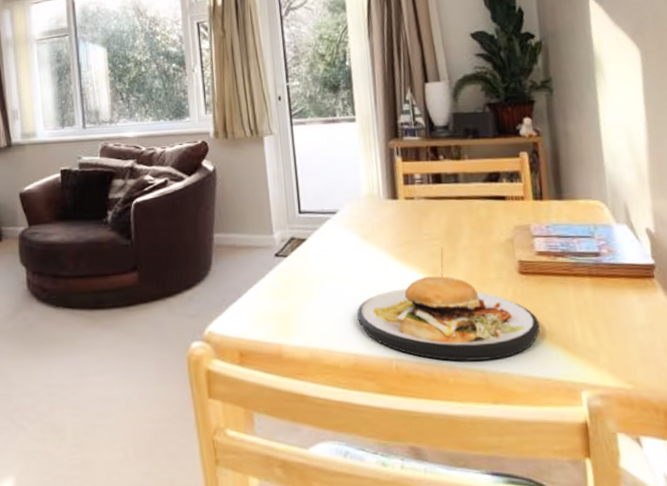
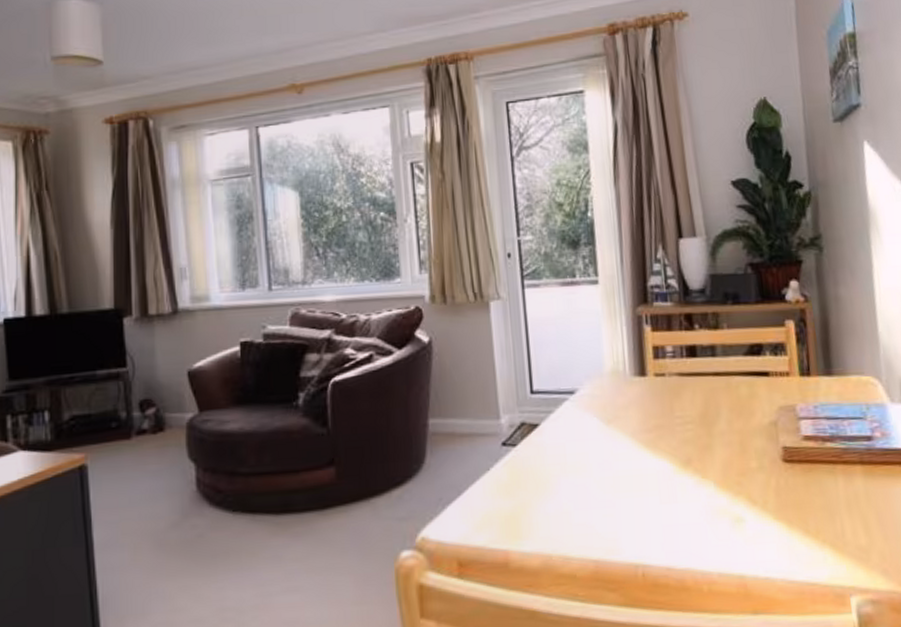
plate: present [357,247,540,361] -> none [597,432,806,566]

